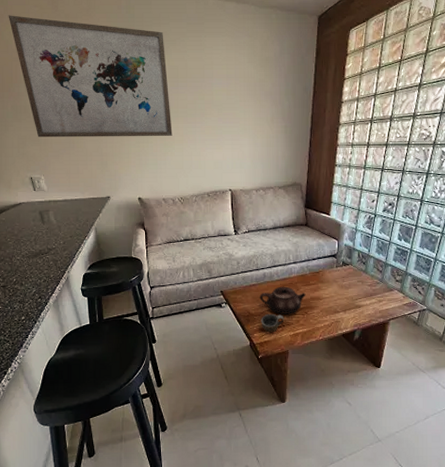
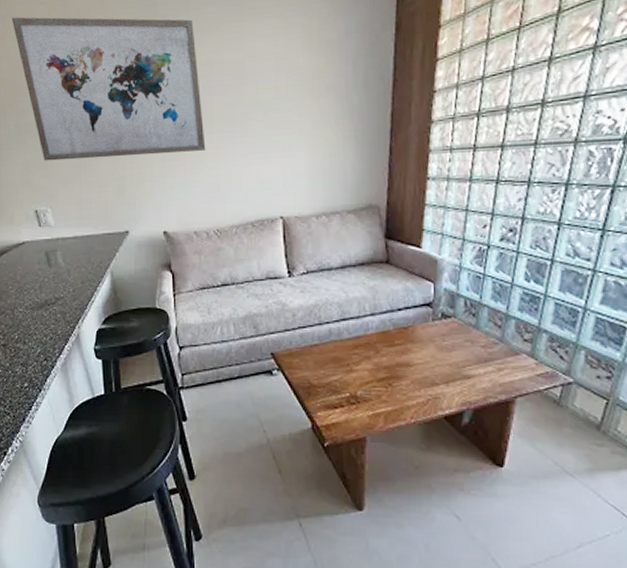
teapot: present [259,286,306,314] -> none [324,347,389,386]
cup: present [261,313,285,333] -> none [326,385,360,412]

